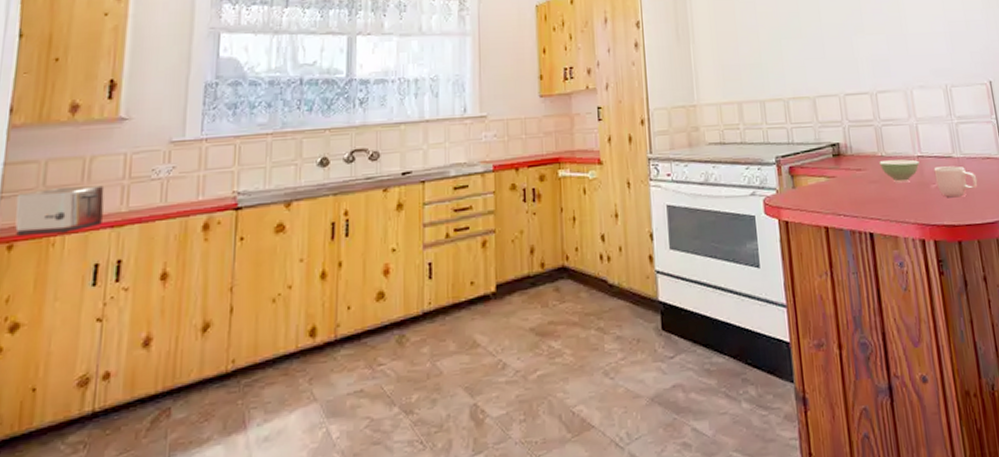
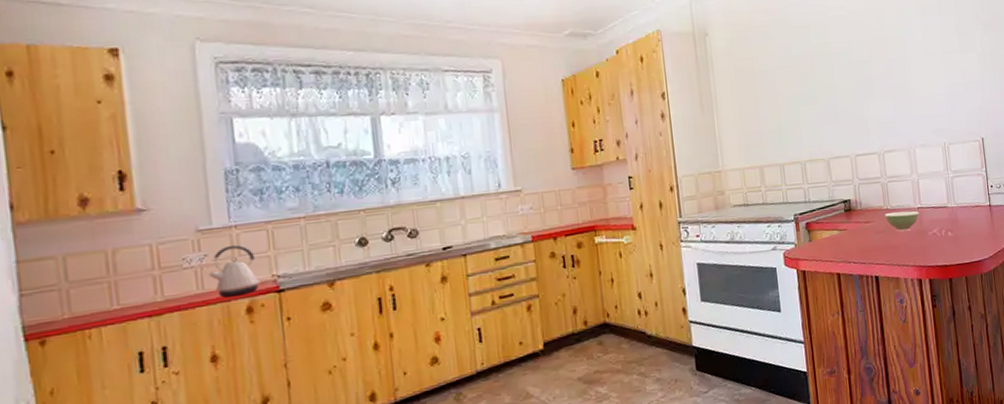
toaster: present [15,185,105,236] -> none [38,277,140,332]
kettle: none [173,158,221,214] -> present [208,244,261,299]
mug: present [934,166,978,198] -> none [931,214,968,242]

